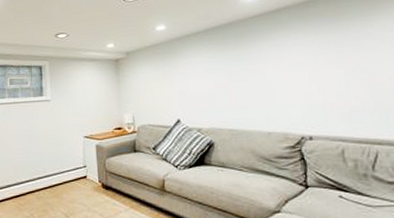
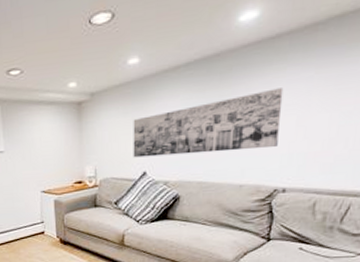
wall art: none [164,49,296,107] -> present [133,88,284,158]

